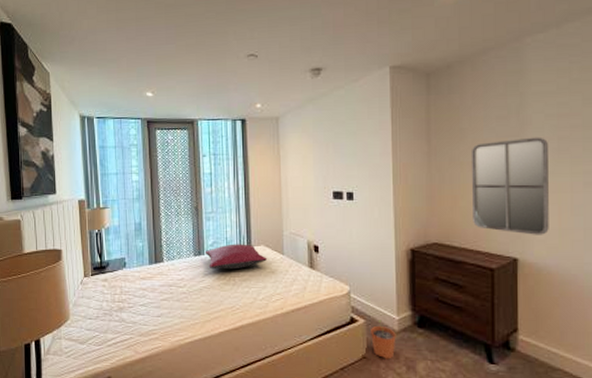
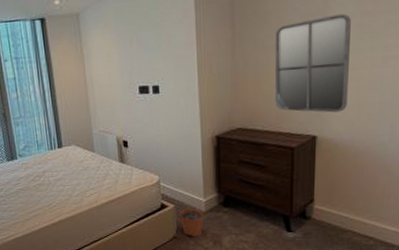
pillow: present [206,244,268,270] -> none [18,145,79,172]

